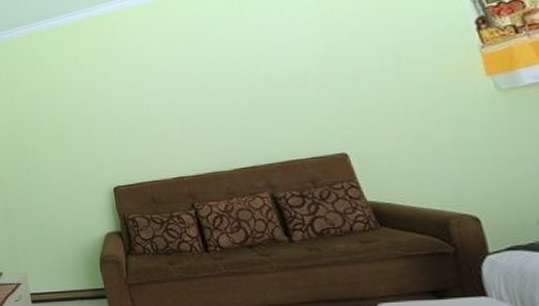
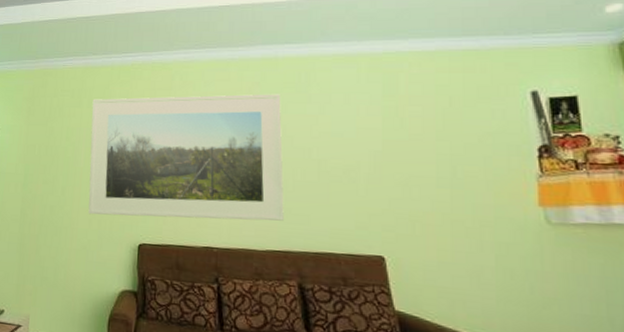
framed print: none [44,21,245,169] -> present [88,94,284,221]

